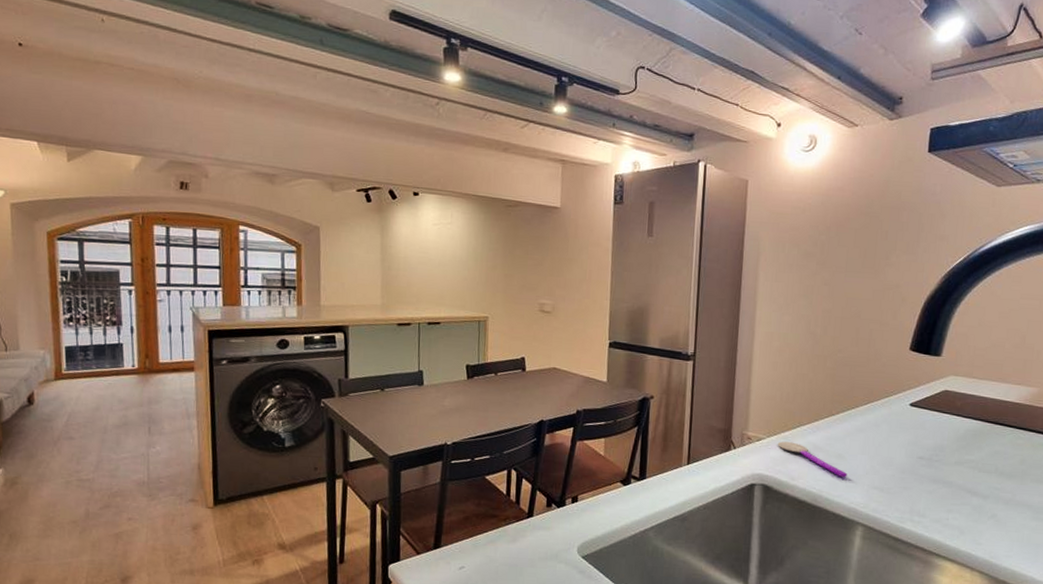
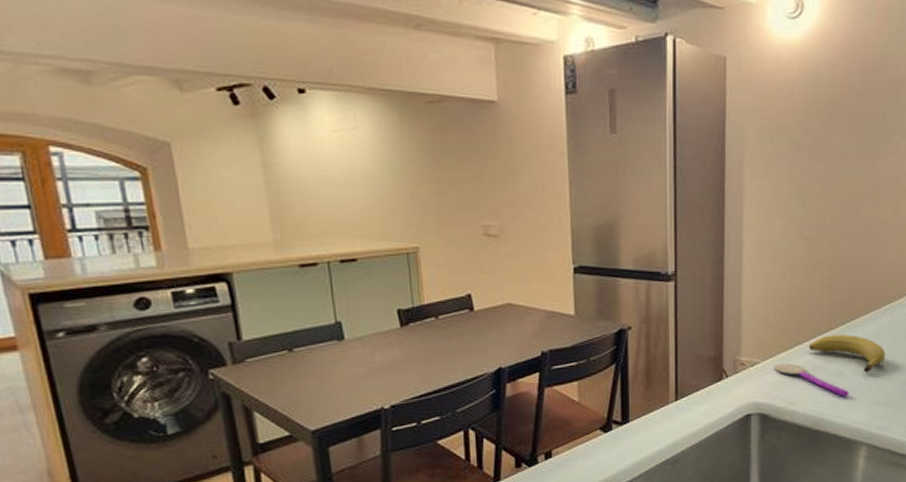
fruit: none [810,420,884,459] -> present [808,334,886,374]

